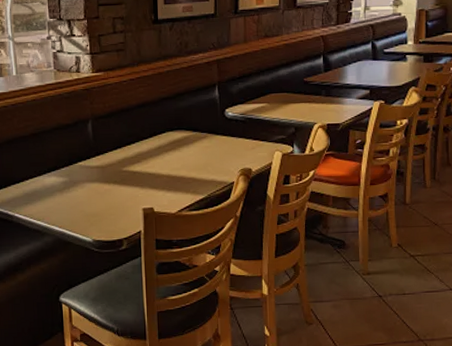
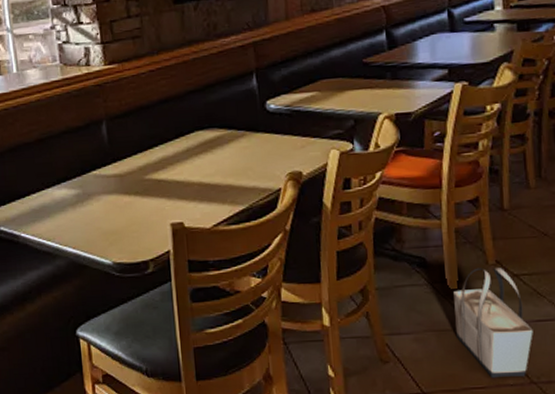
shopping bag: none [365,249,423,337] -> present [453,266,533,379]

